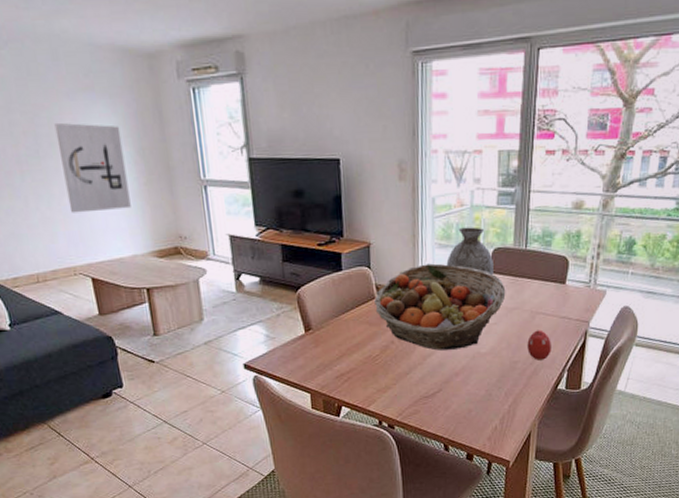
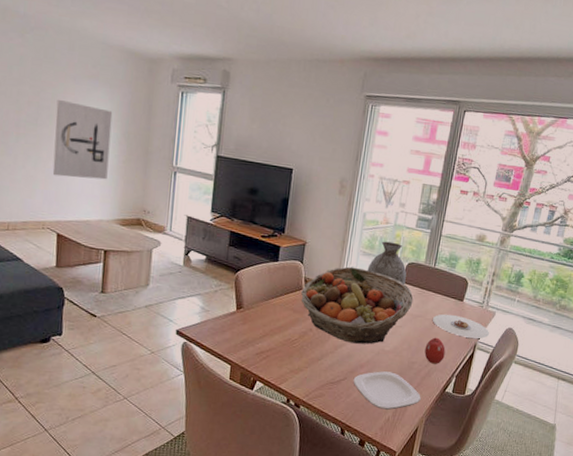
plate: none [449,376,530,418] -> present [353,371,421,410]
plate: none [532,301,602,325] -> present [433,314,490,339]

